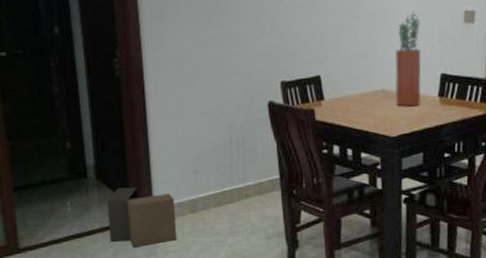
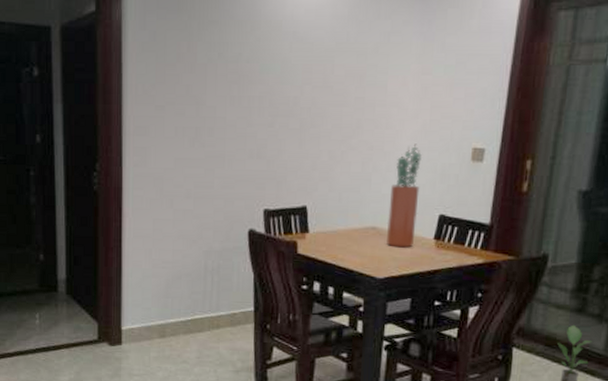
cardboard box: present [106,187,177,247] -> none [75,305,144,367]

